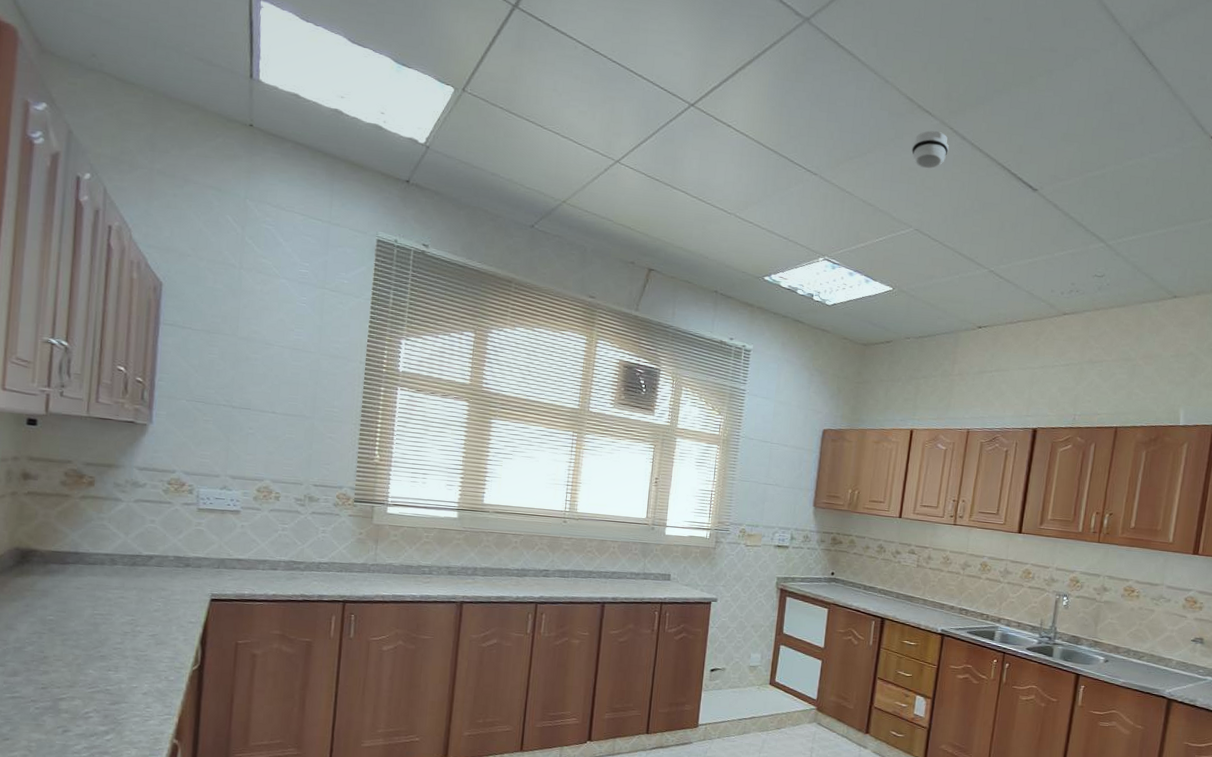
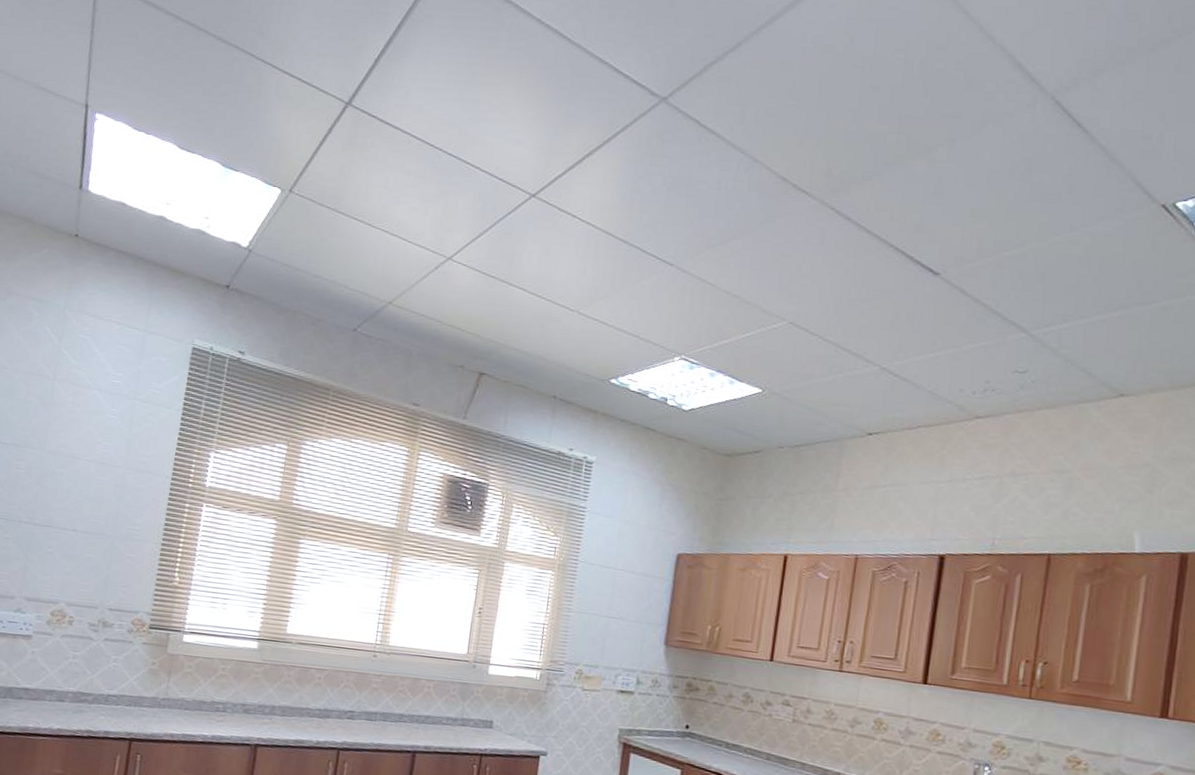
smoke detector: present [912,130,949,169] -> none [785,212,830,255]

